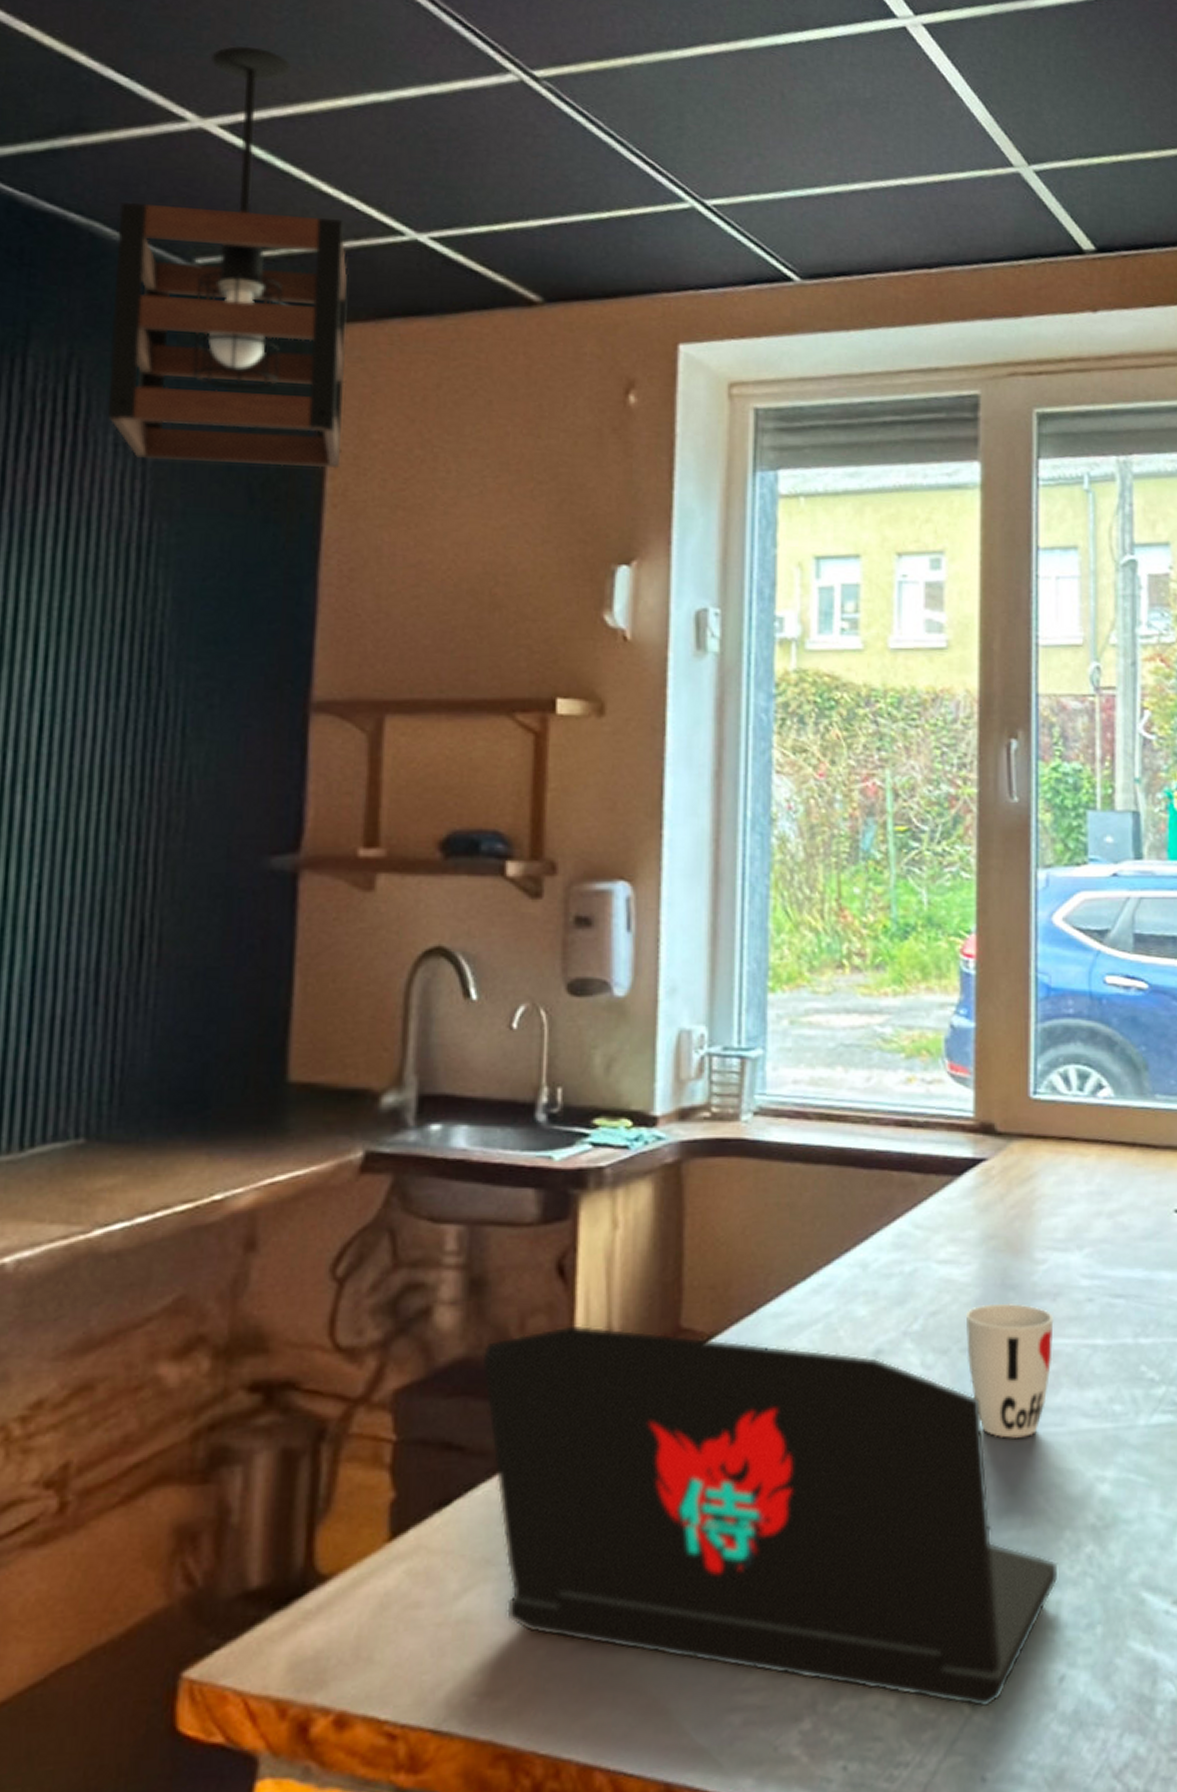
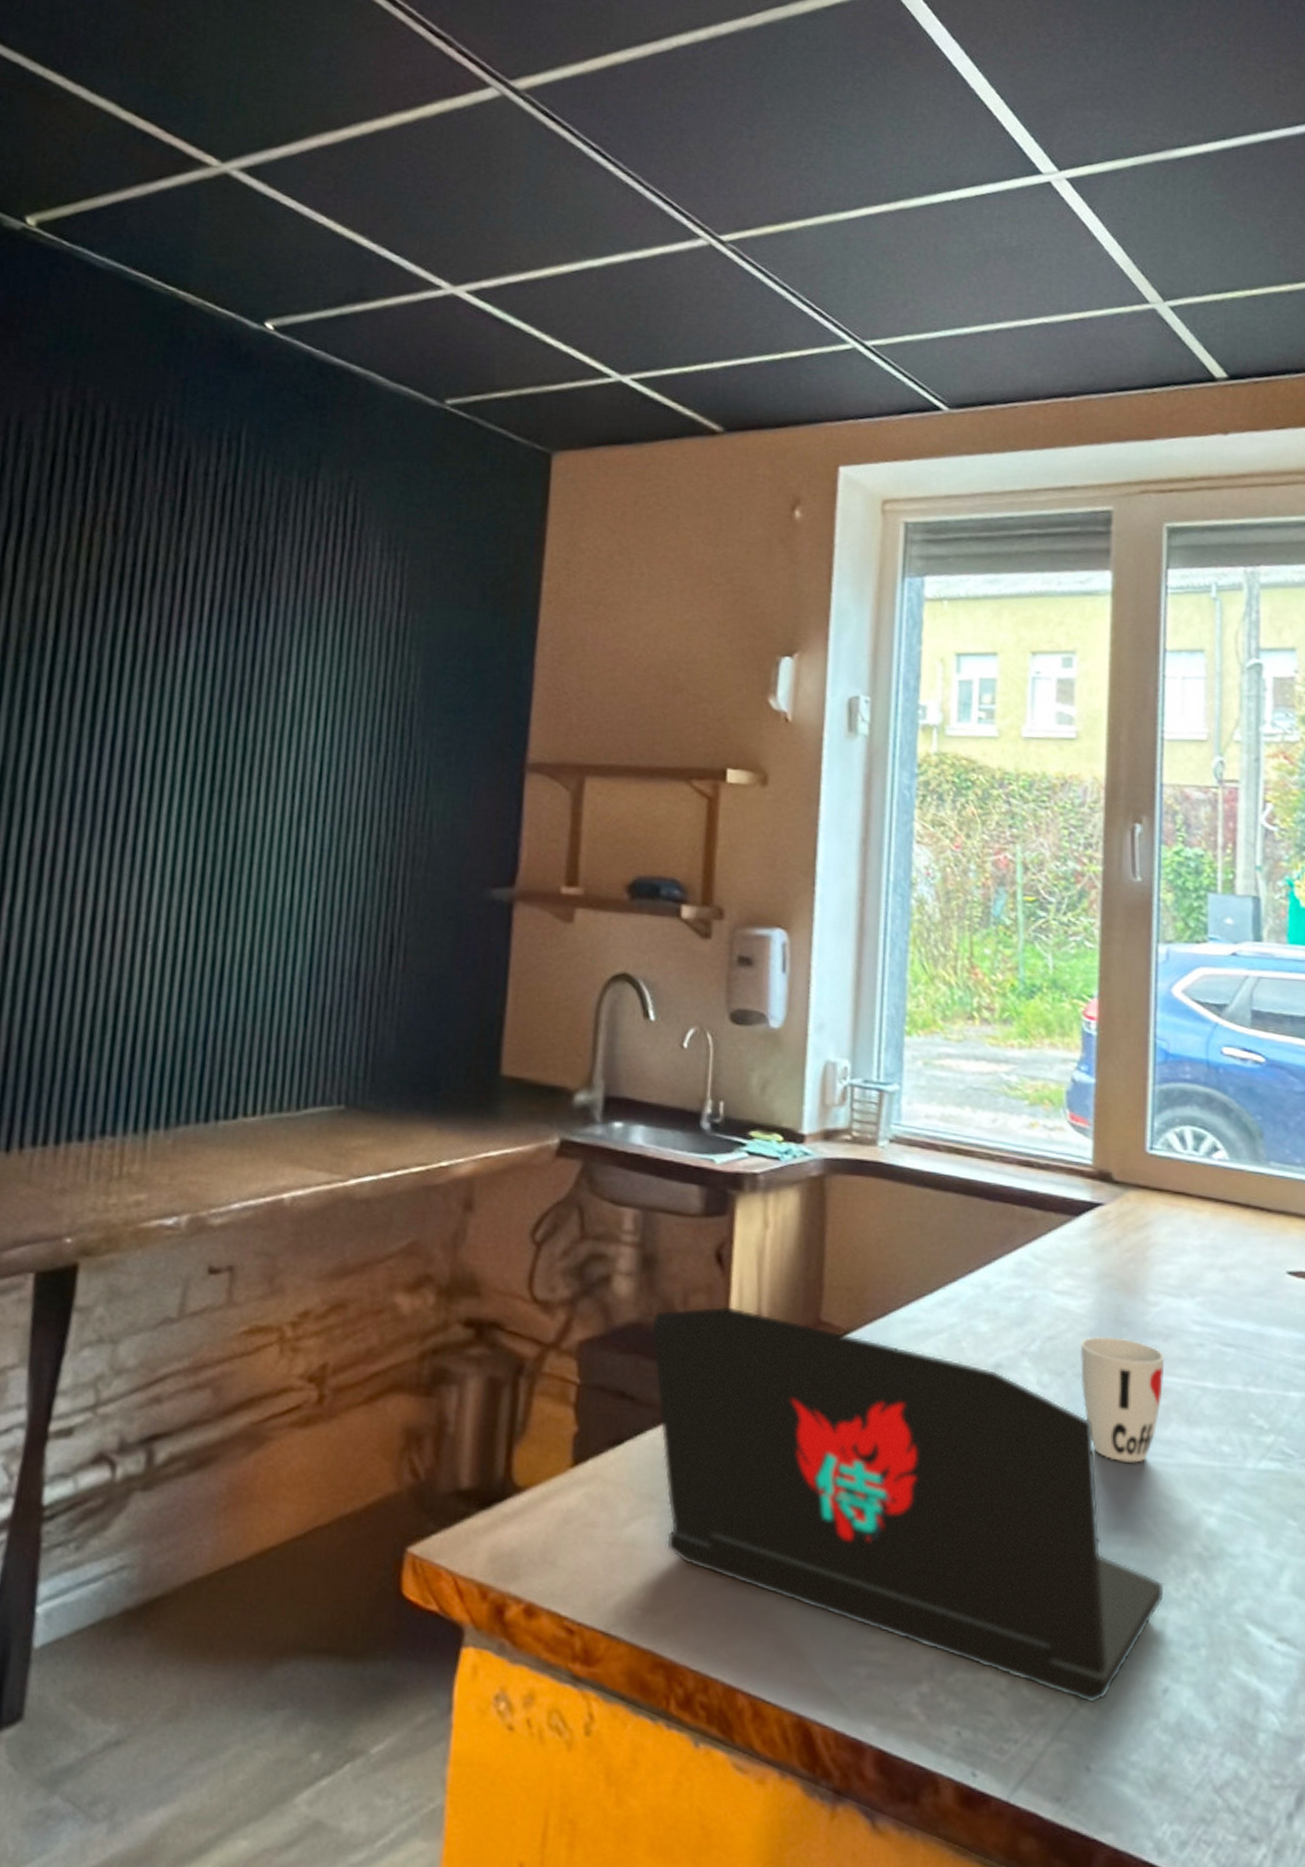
pendant light: present [107,46,348,469] -> none [376,226,564,572]

